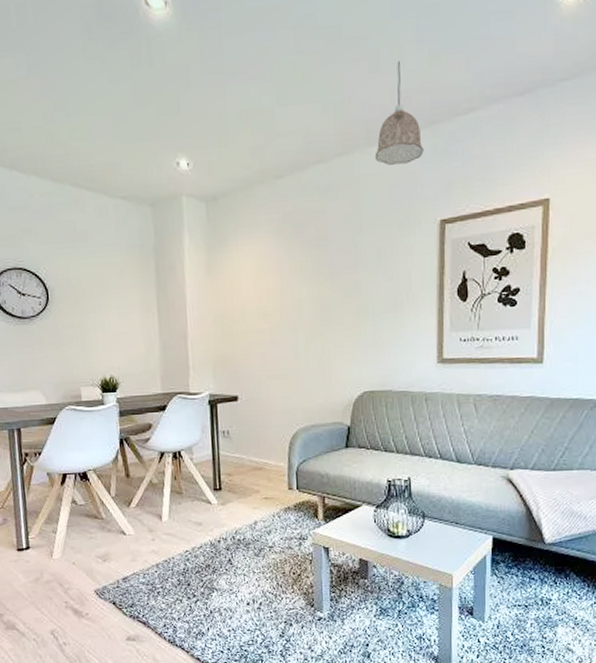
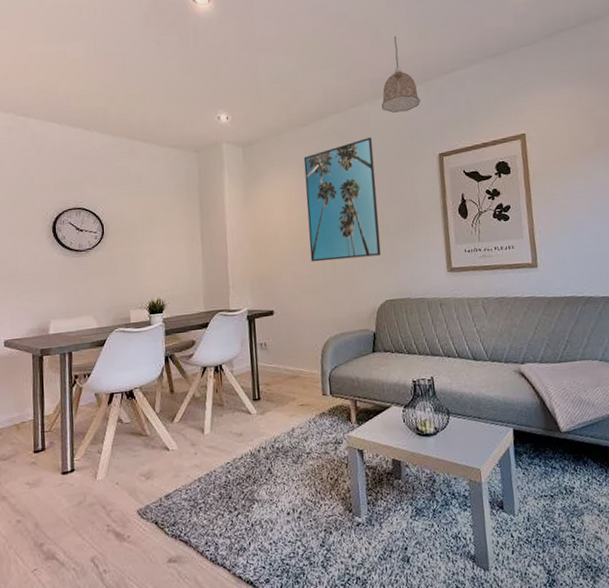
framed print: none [277,195,363,344] -> present [303,136,381,262]

